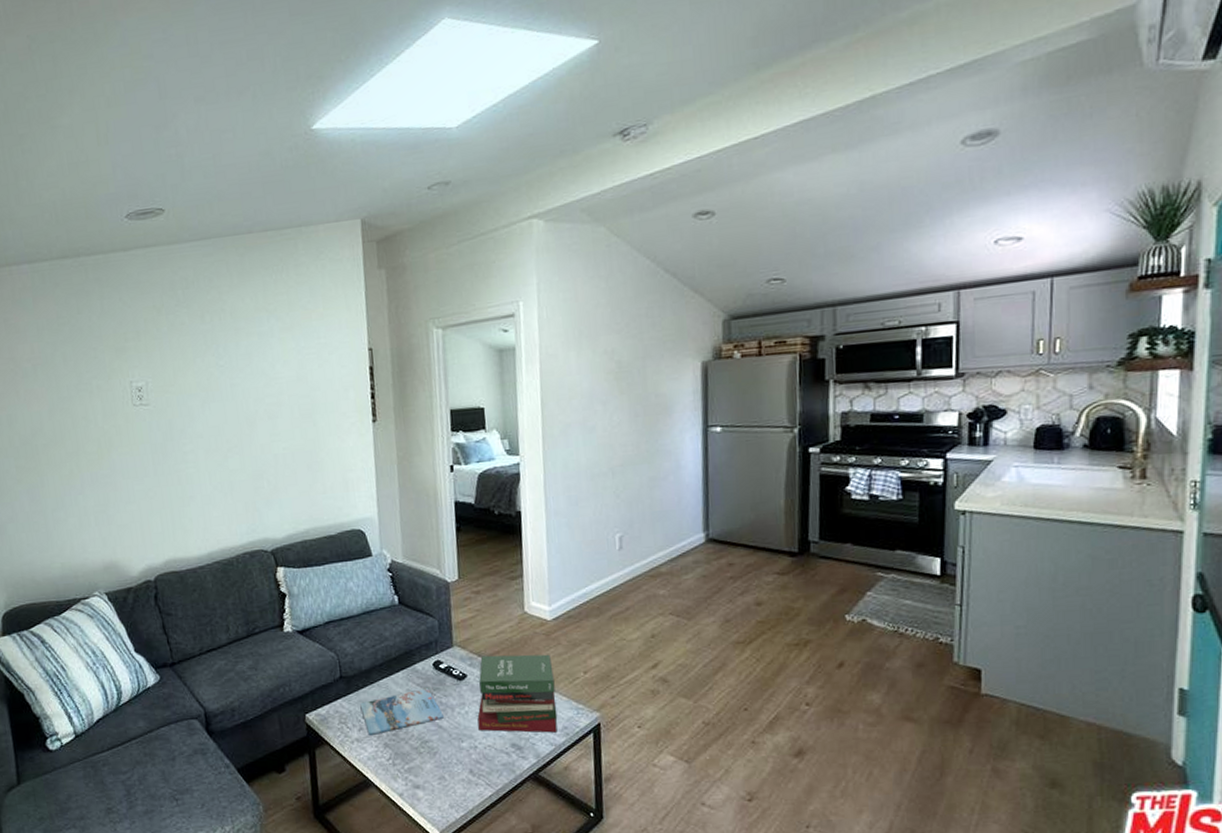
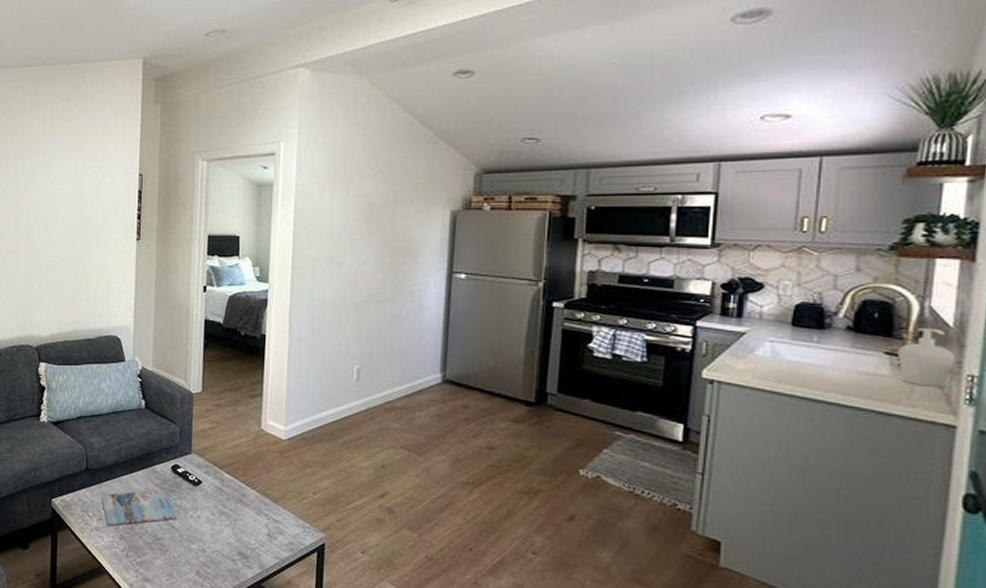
books: present [477,654,558,733] -> none [208,465,284,547]
soap bottle: none [1130,438,1180,497] -> present [898,328,956,388]

